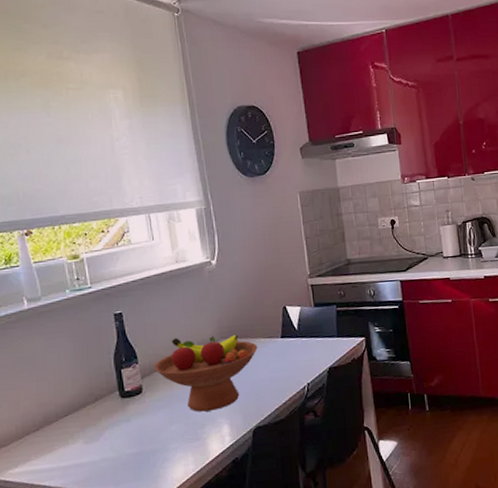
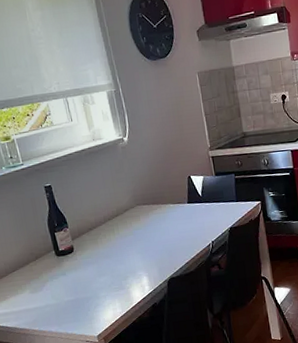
fruit bowl: present [153,335,258,412] -> none [81,202,168,267]

